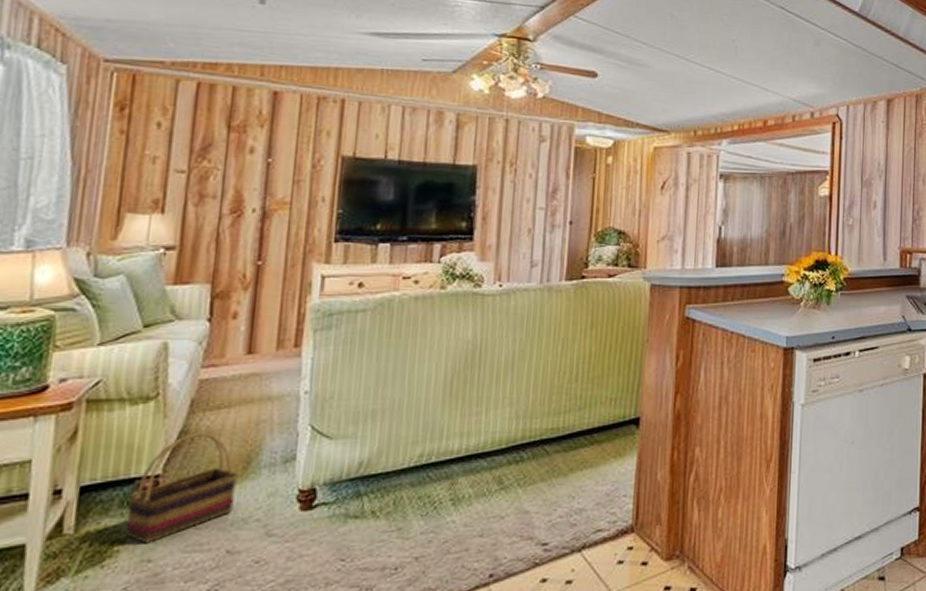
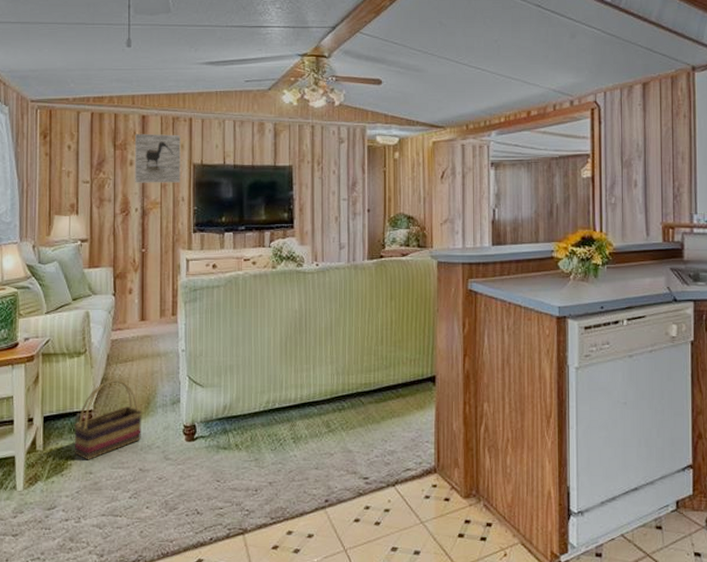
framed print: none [255,113,327,179] -> present [134,133,181,183]

